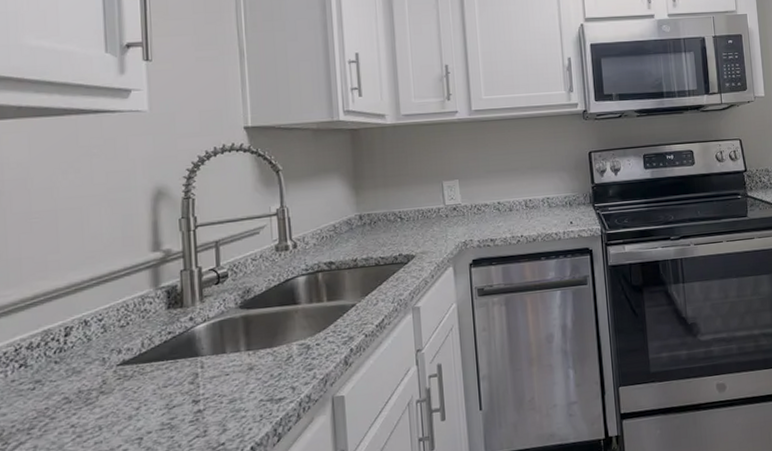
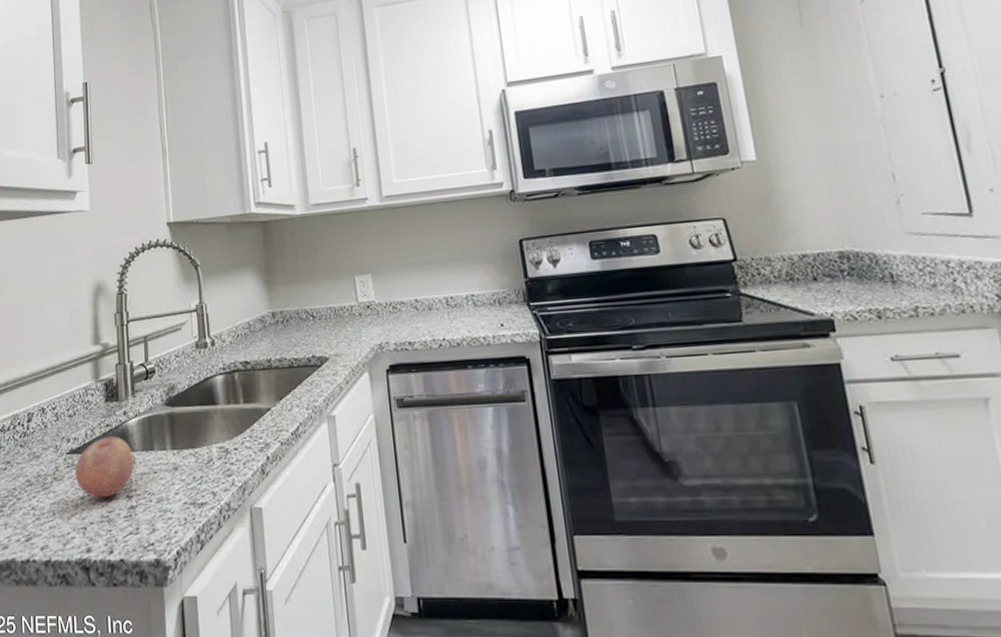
fruit: none [127,342,203,407] -> present [74,436,135,499]

